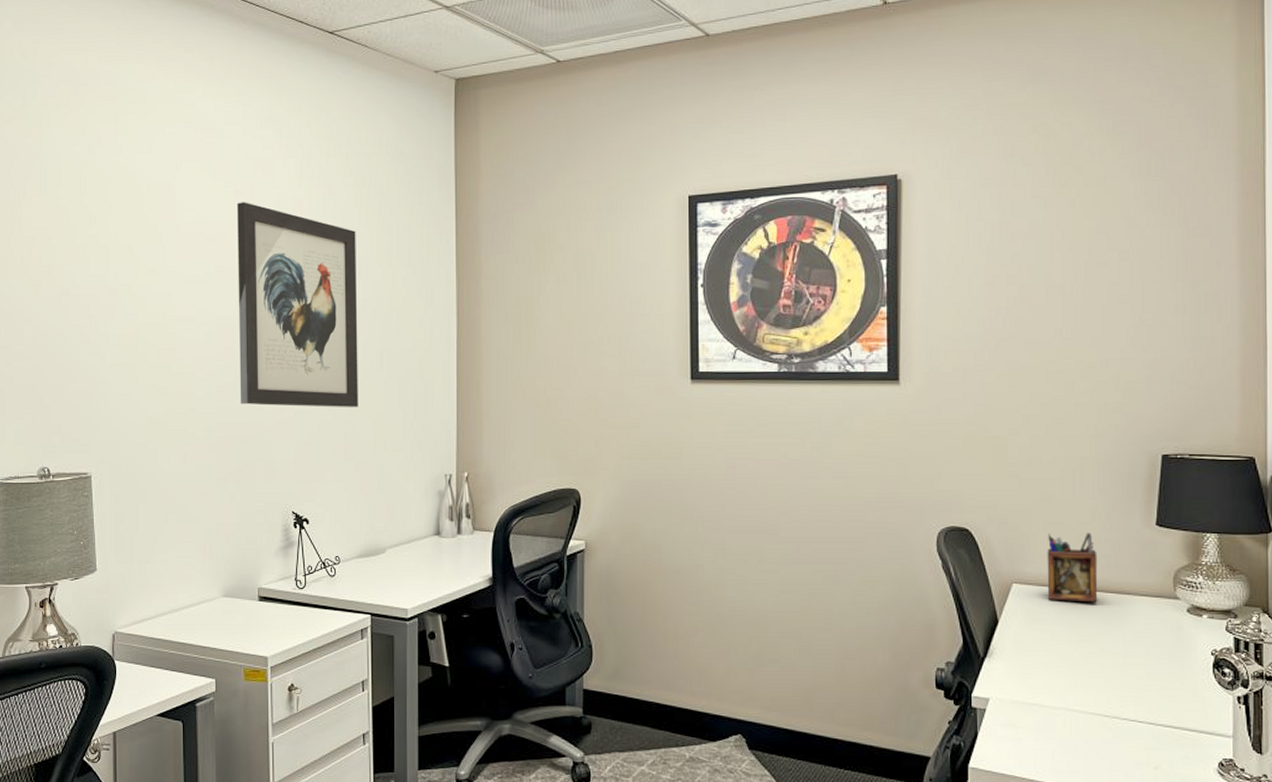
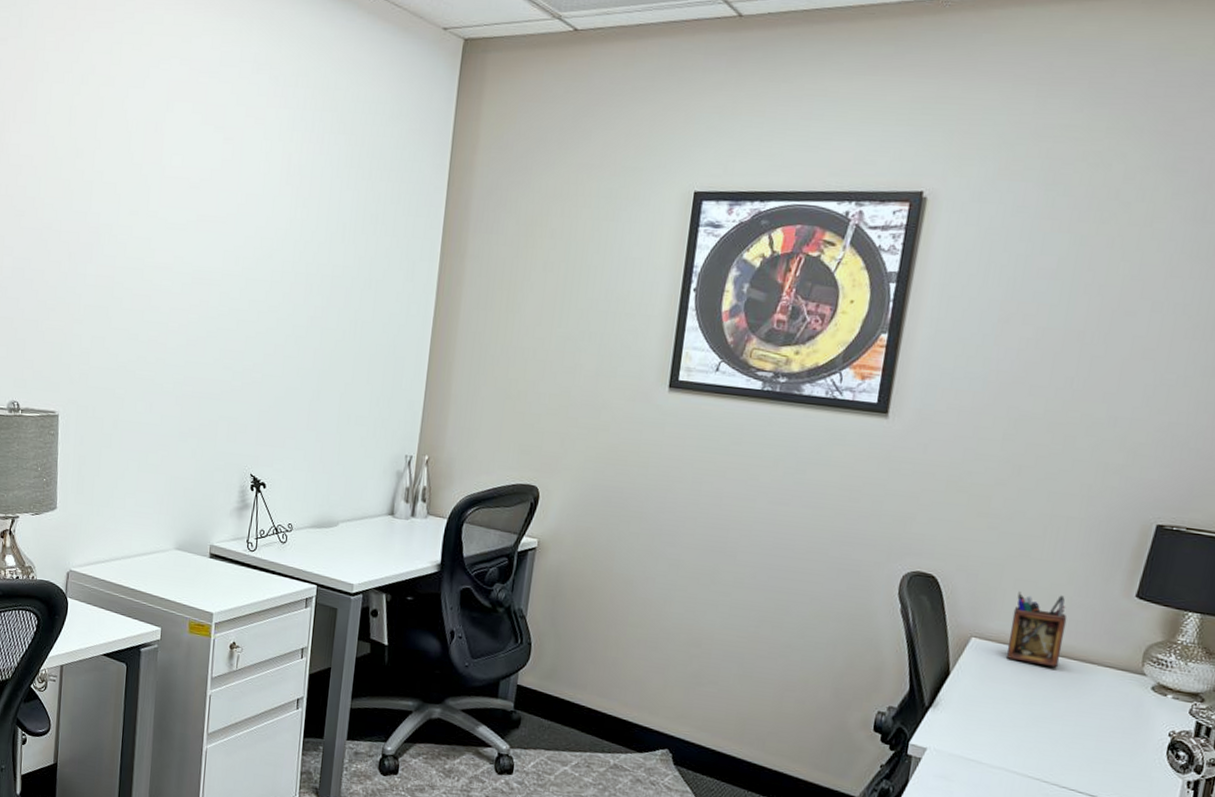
wall art: present [237,202,358,407] -> none [210,150,343,377]

